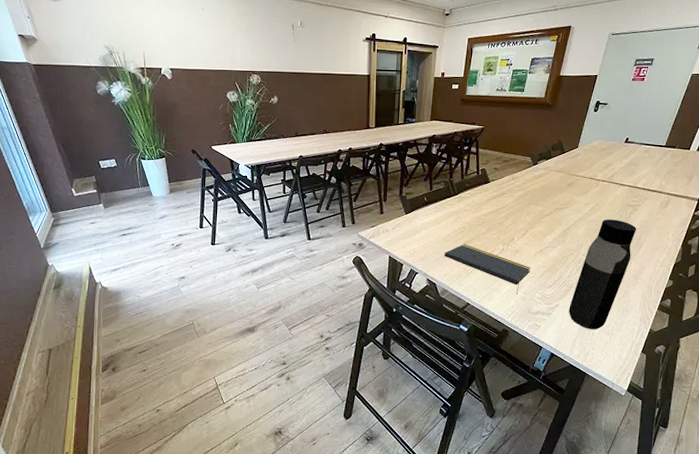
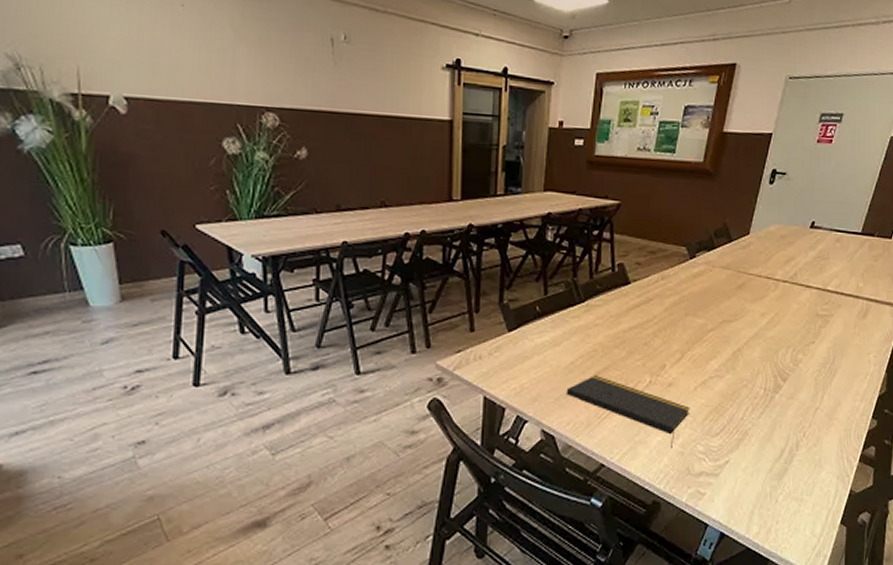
water bottle: present [569,219,637,329] -> none [743,335,829,495]

